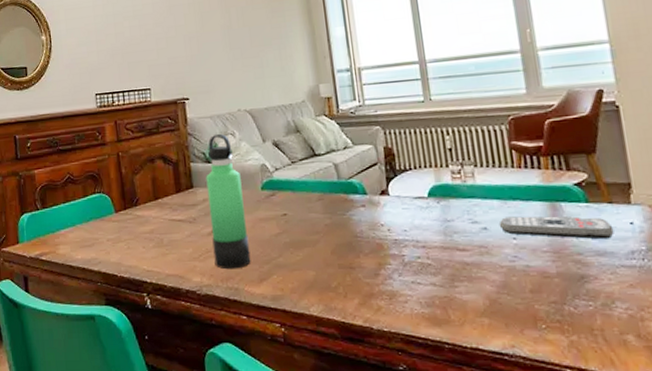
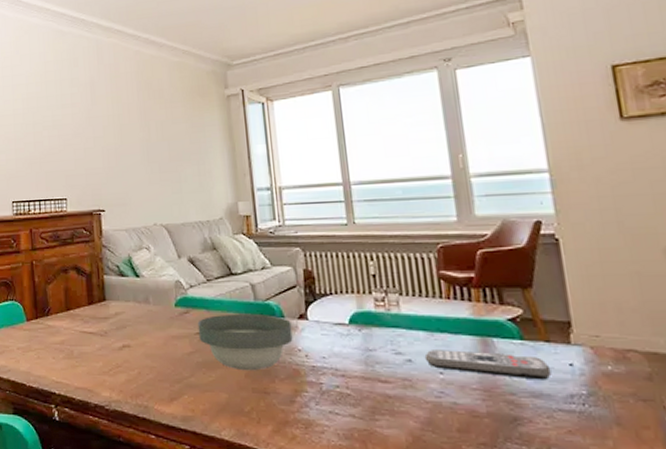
thermos bottle: present [206,133,251,270] -> none [119,247,162,386]
bowl: none [284,192,376,248] -> present [197,313,293,371]

